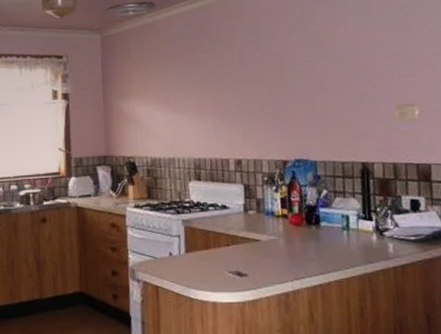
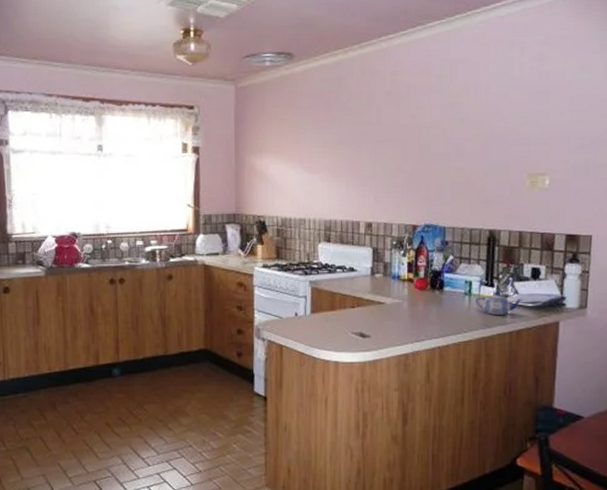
teapot: none [354,225,404,250] -> present [476,292,522,316]

